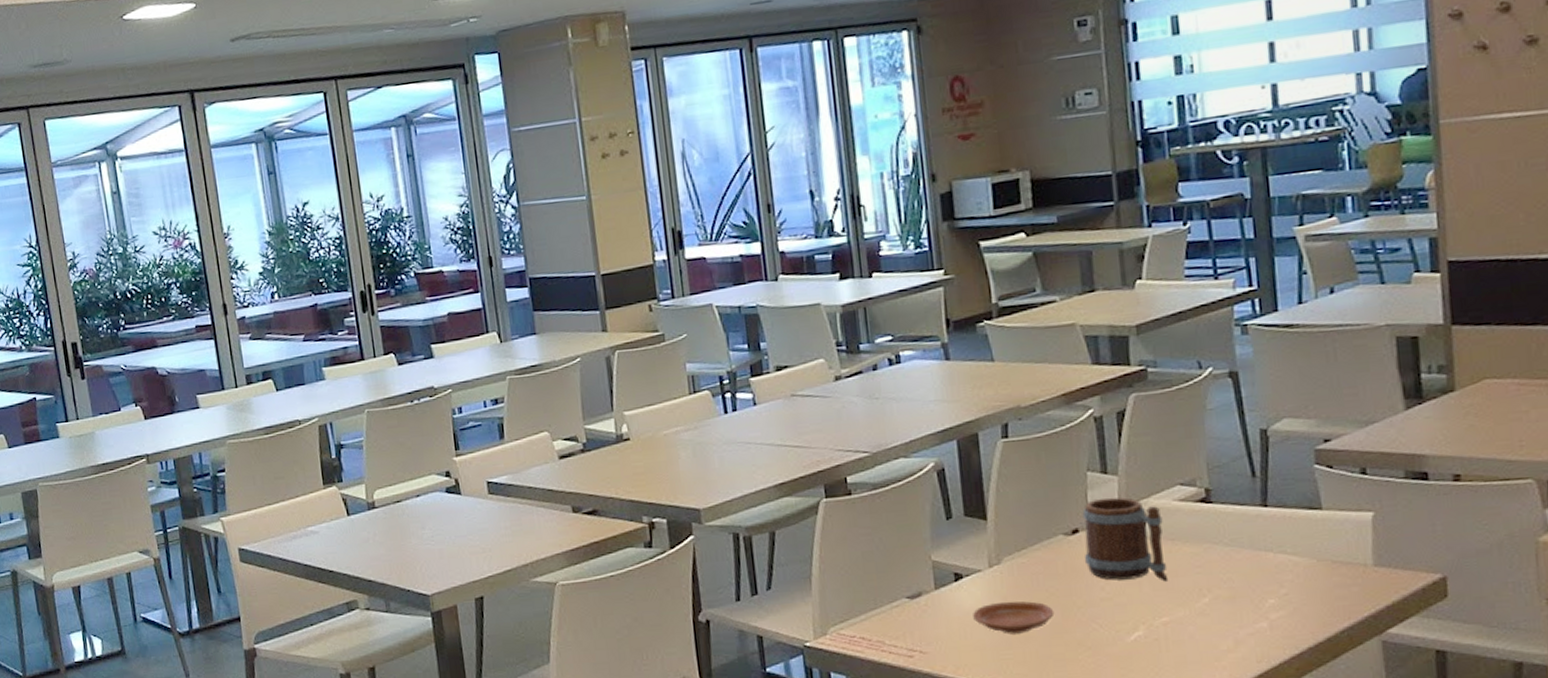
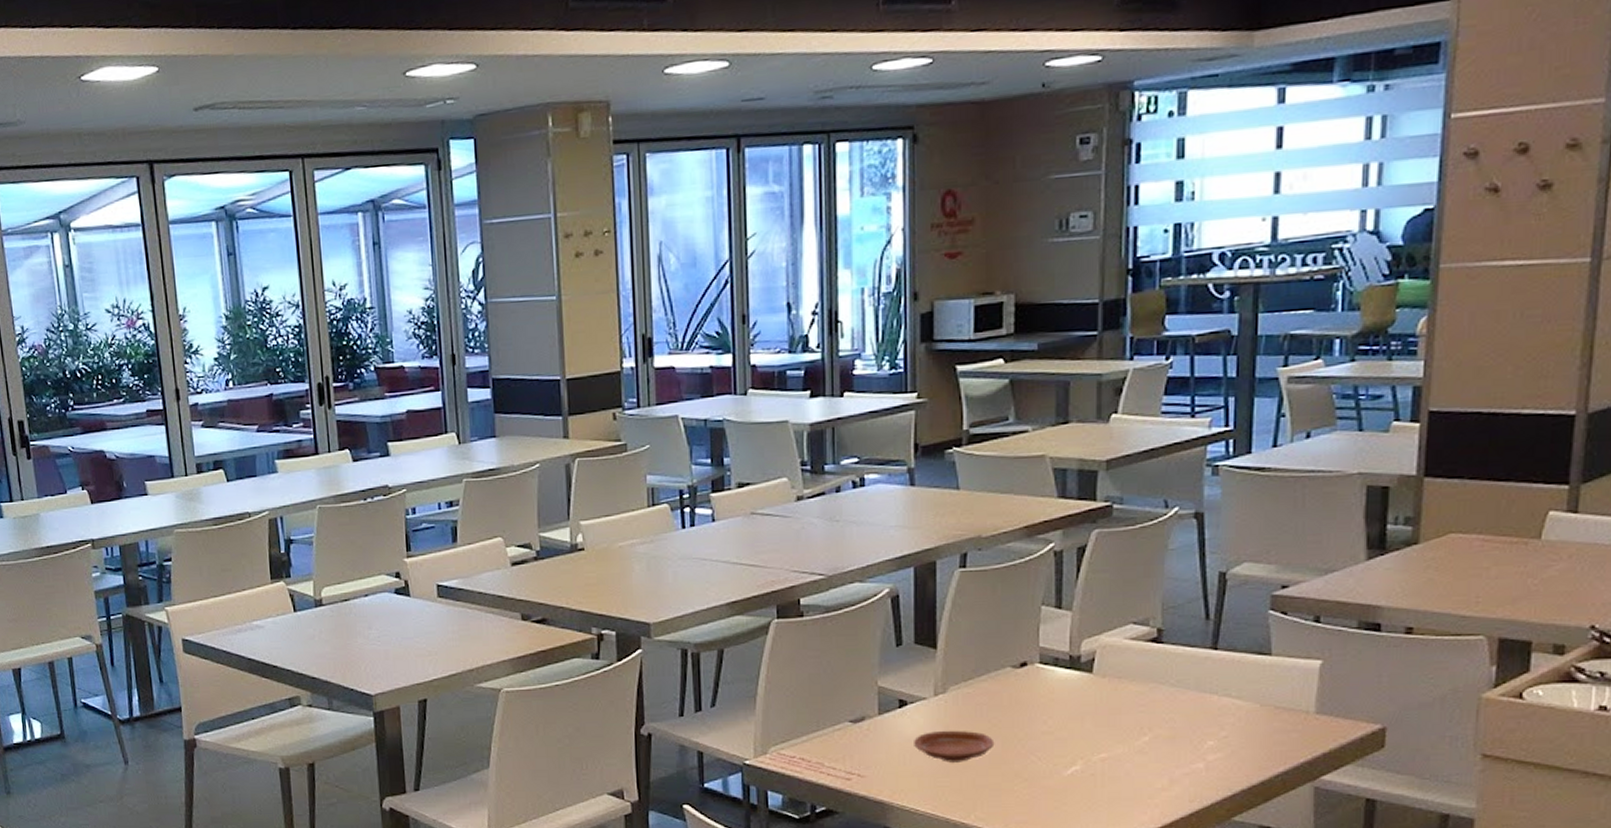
mug: present [1082,497,1169,582] -> none [1031,632,1112,719]

